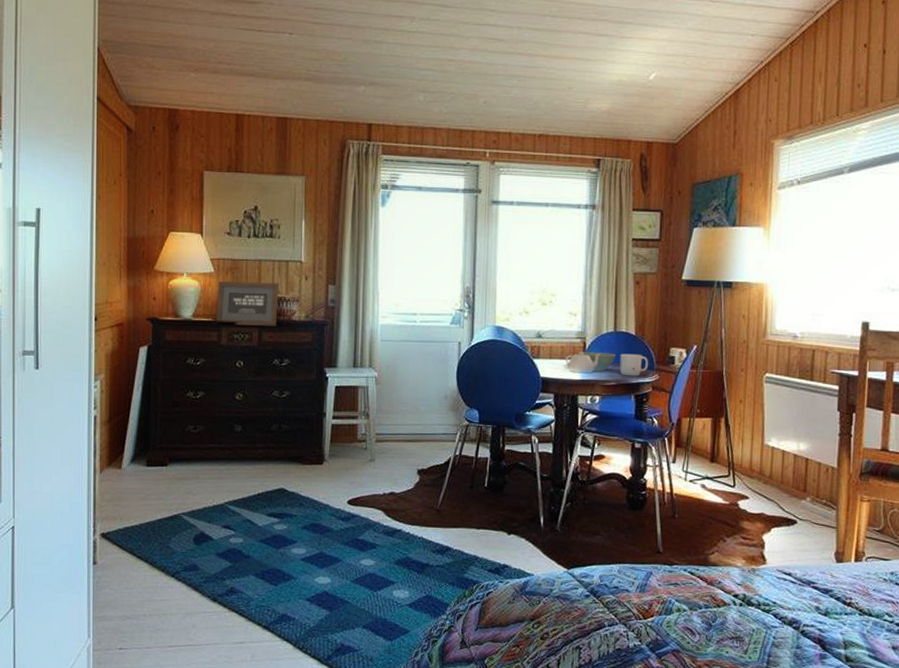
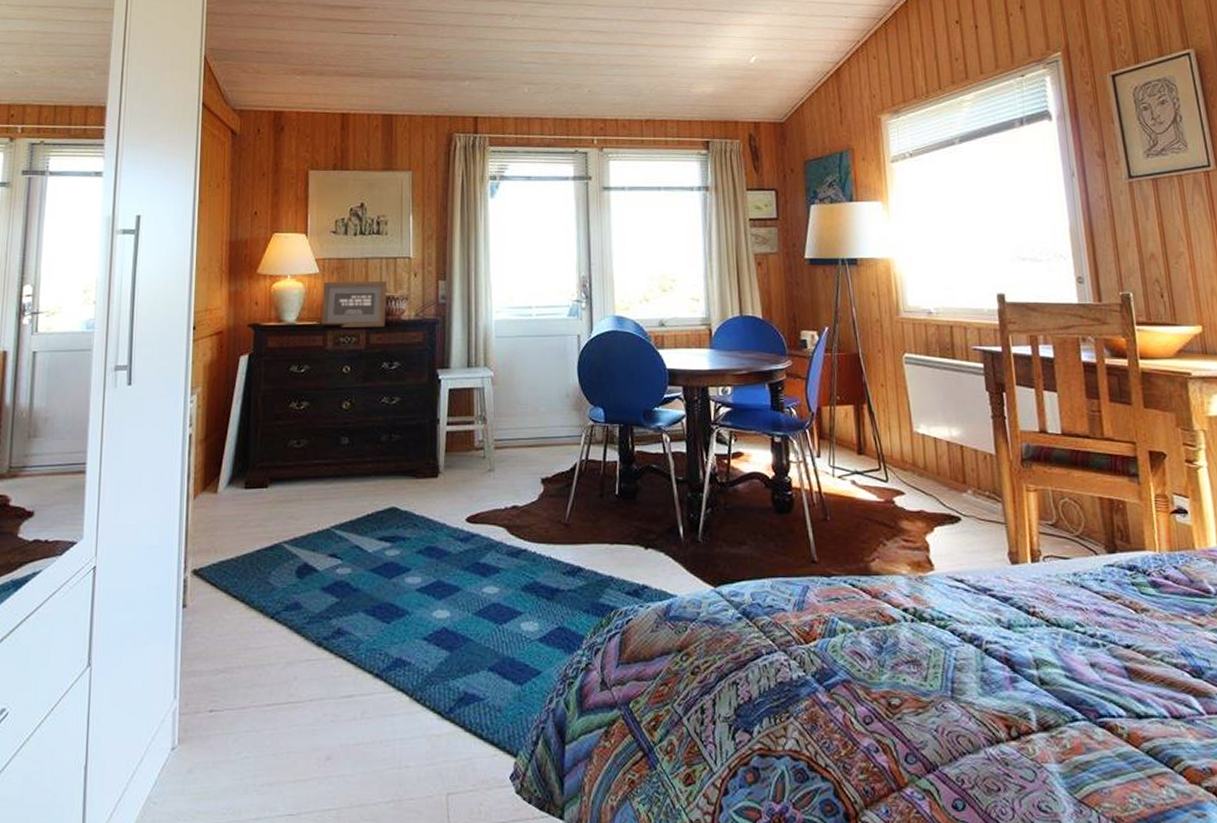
teapot: present [564,352,601,374] -> none [690,339,728,363]
bowl: present [582,352,617,373] -> none [709,339,745,361]
mug: present [619,353,649,377] -> none [749,339,780,364]

